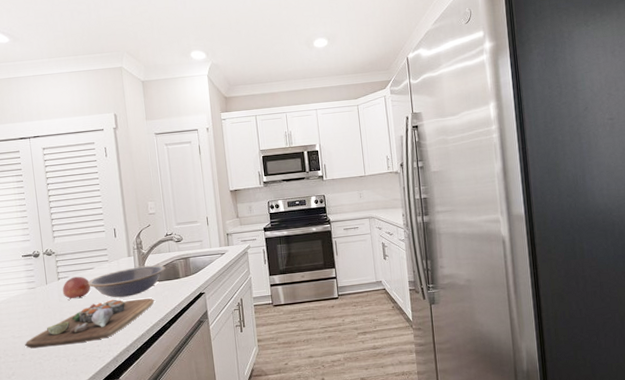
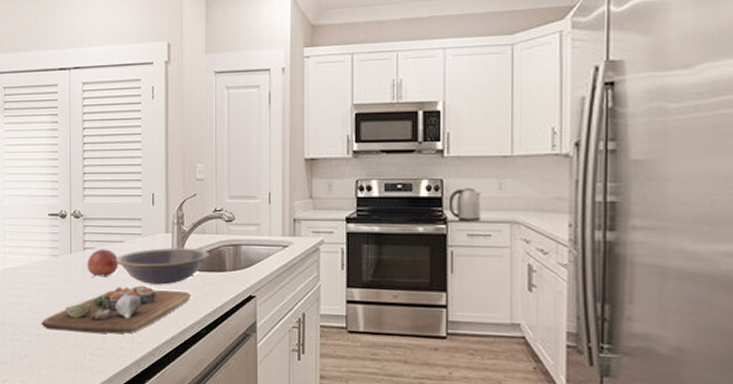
kettle: none [329,198,351,222] -> present [448,187,481,223]

